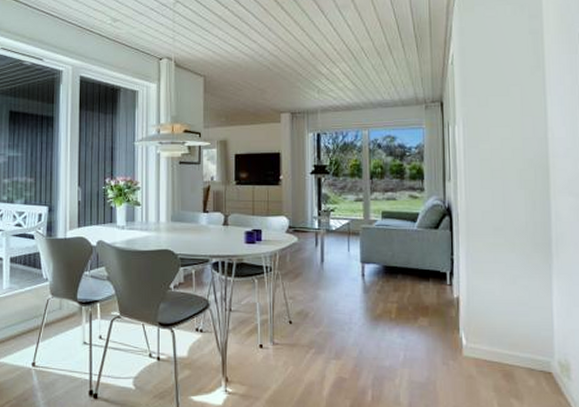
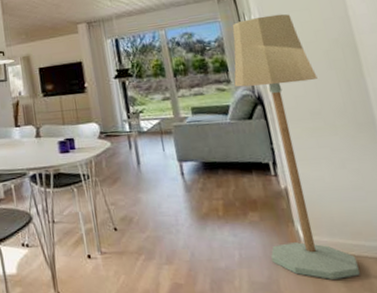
floor lamp: none [427,128,509,384] -> present [232,14,360,280]

